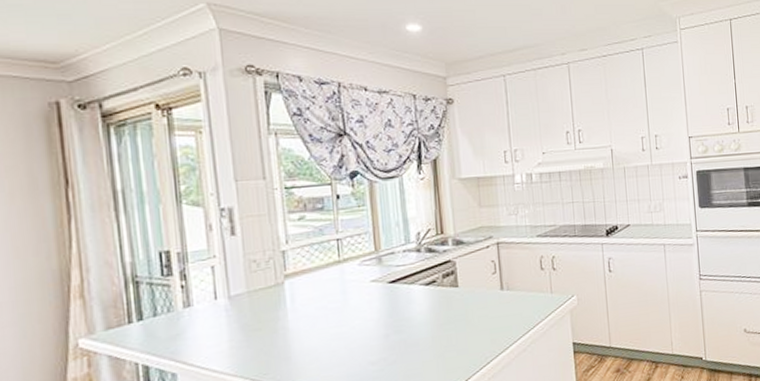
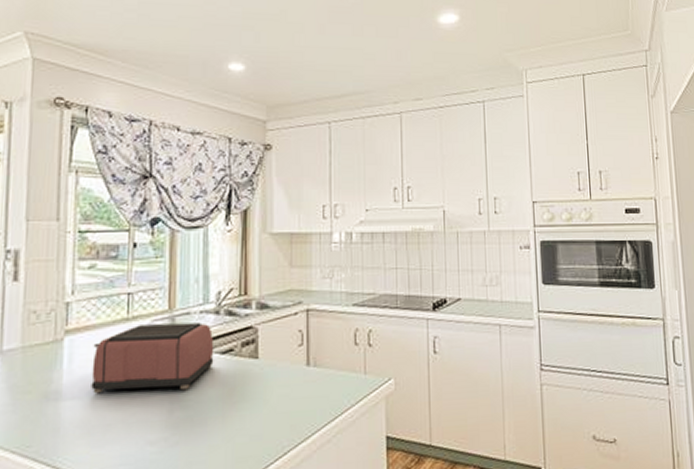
toaster: none [311,260,420,327] -> present [91,323,214,394]

